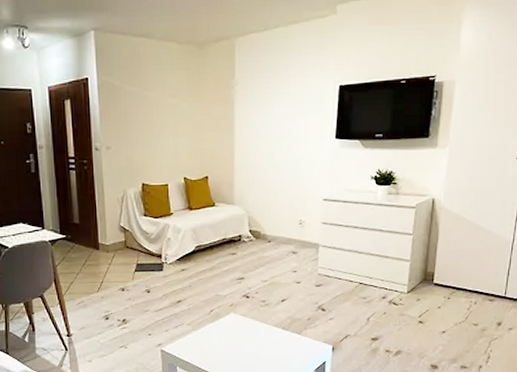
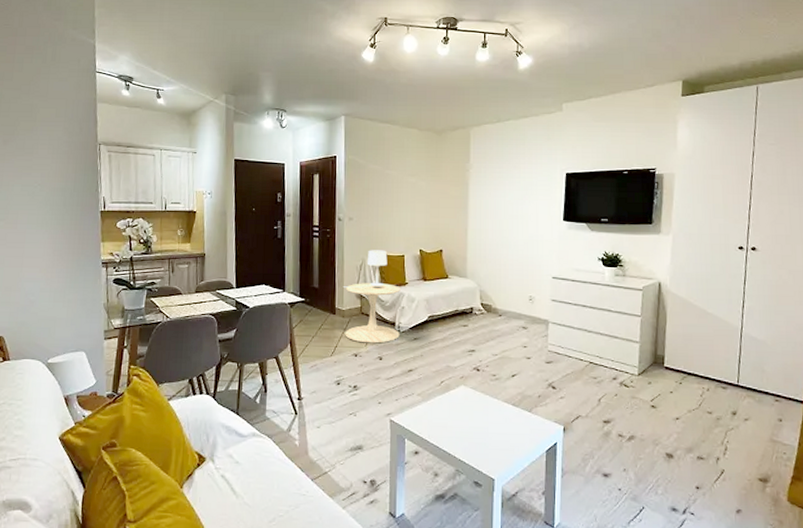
table lamp: none [105,180,150,223] -> present [343,250,388,289]
side table: none [108,215,167,277] -> present [345,283,400,344]

